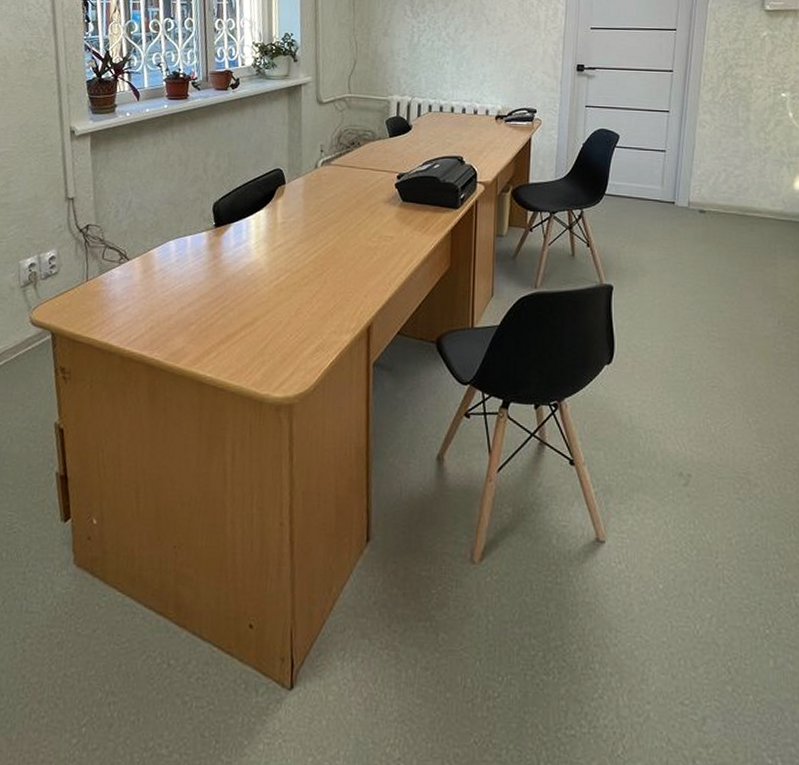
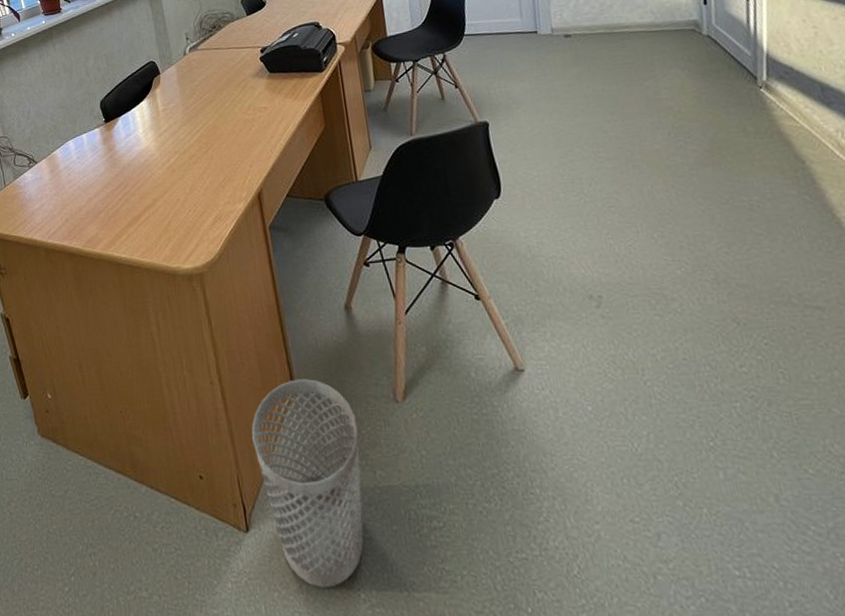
wastebasket: none [314,529,429,755] -> present [251,379,364,588]

